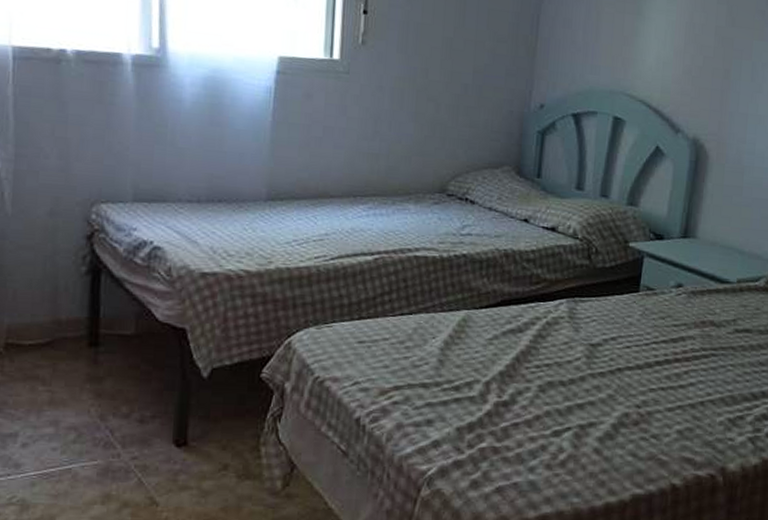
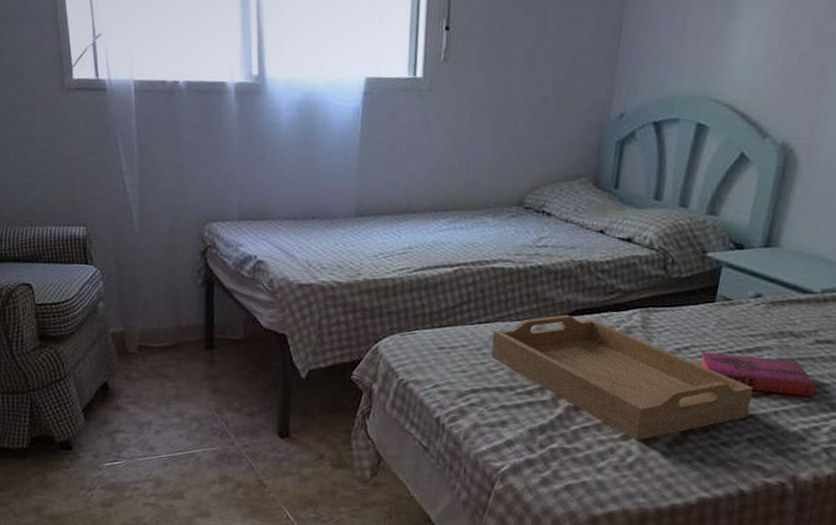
serving tray: none [415,305,679,437] -> present [491,314,753,441]
hardback book: none [626,342,738,386] -> present [698,352,816,397]

